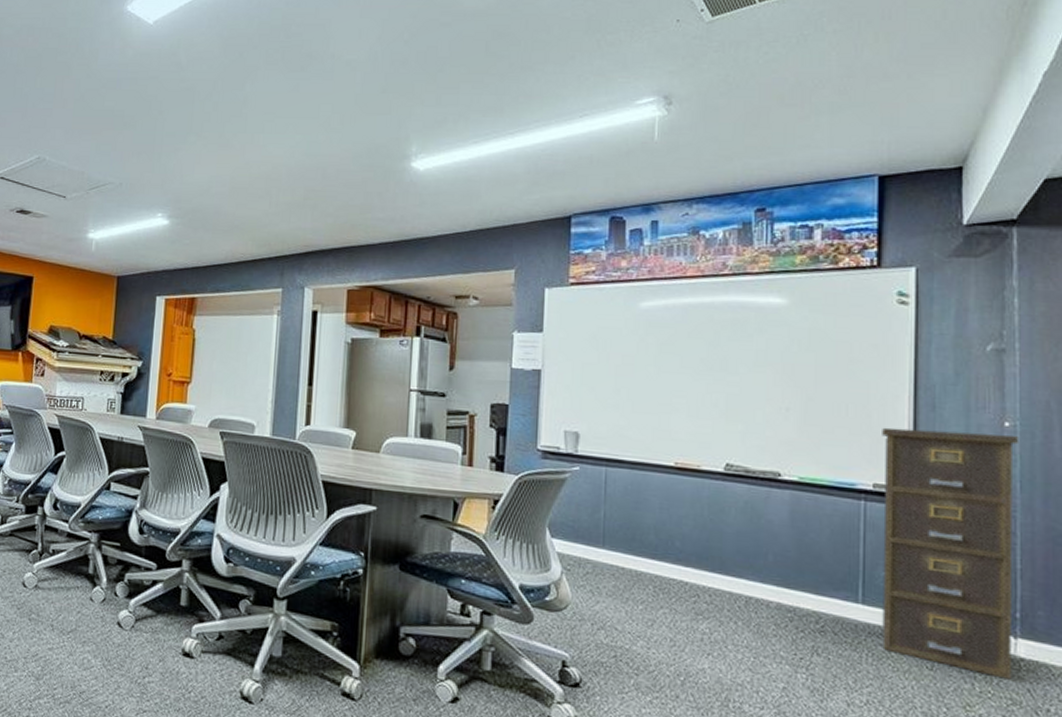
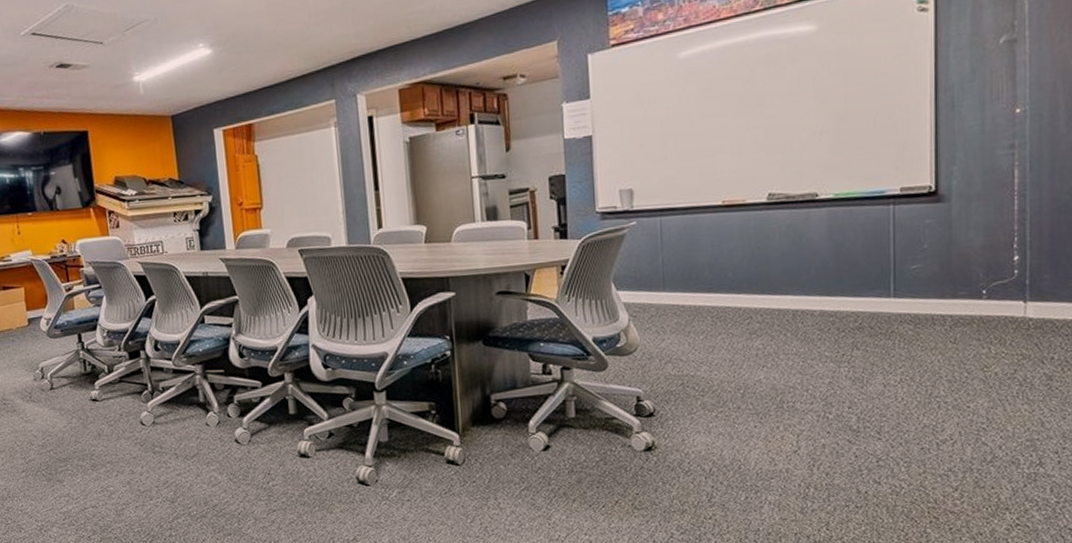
filing cabinet: present [882,427,1020,680] -> none [907,120,1029,339]

